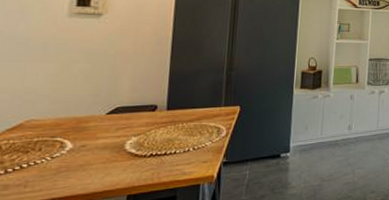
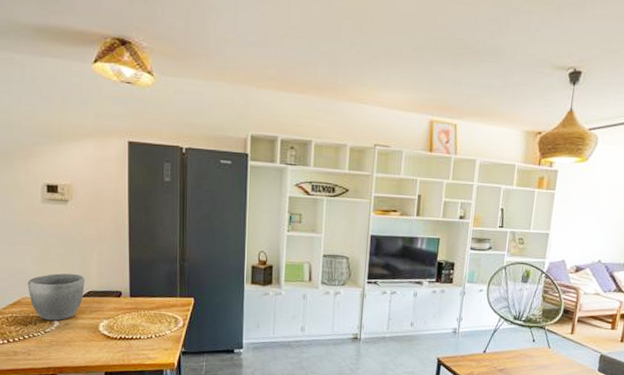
bowl: none [35,89,113,144] -> present [27,273,85,321]

